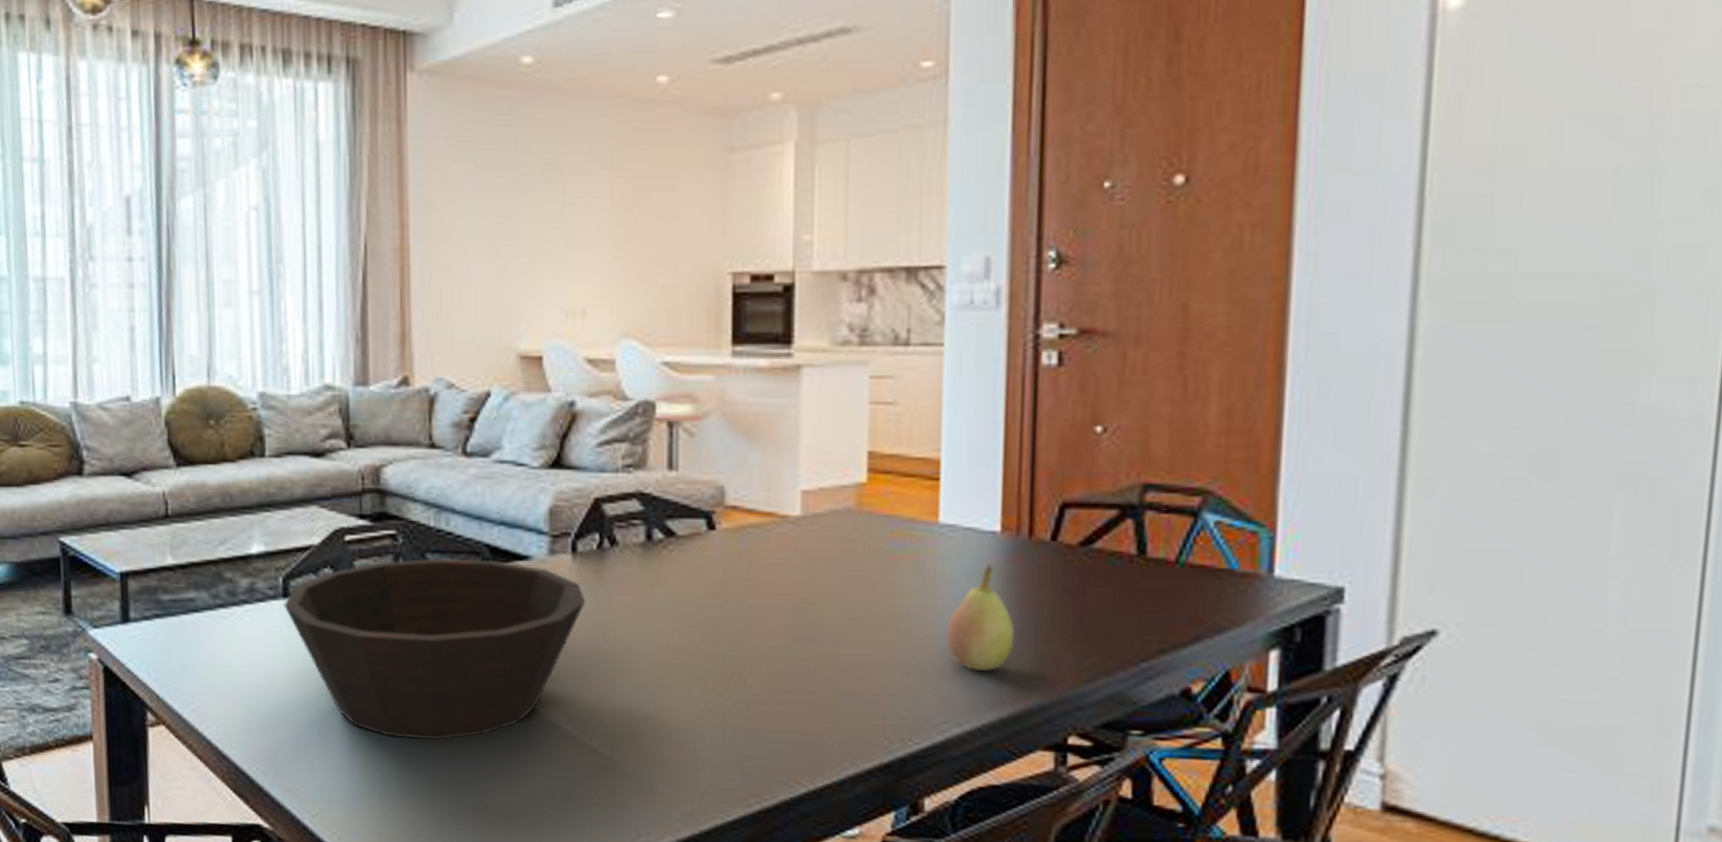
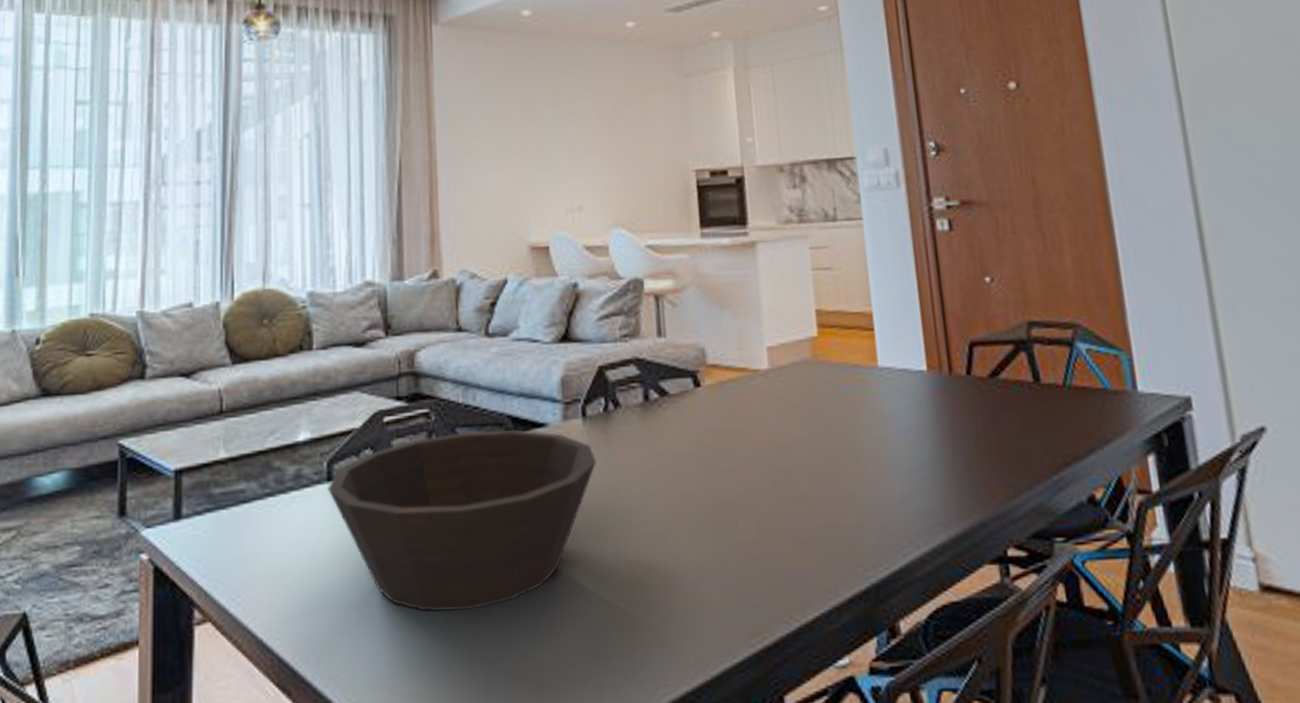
fruit: present [945,564,1015,672] -> none [896,399,952,497]

